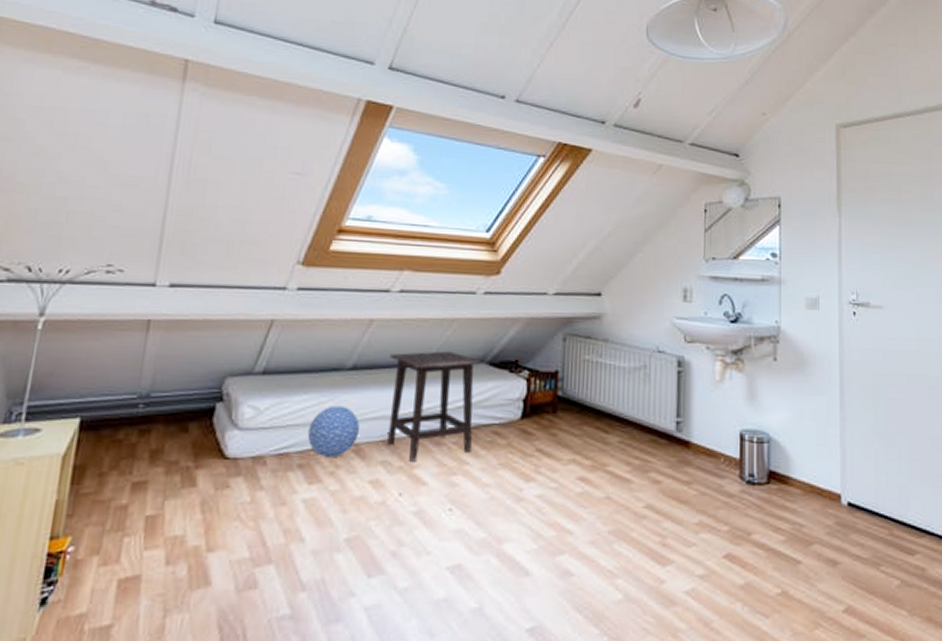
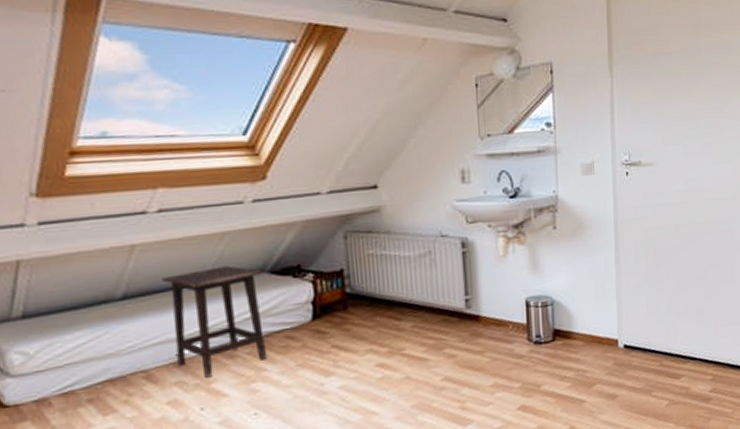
decorative ball: present [307,405,360,458] -> none [89,336,146,388]

